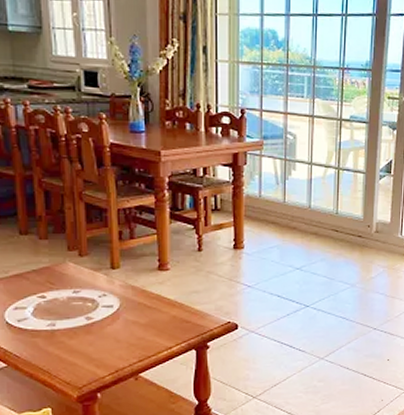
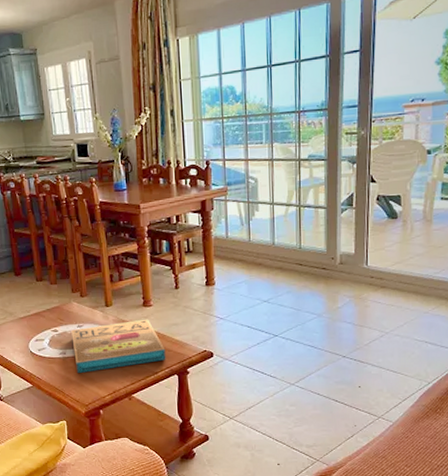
pizza box: none [64,285,183,349] -> present [71,319,166,373]

